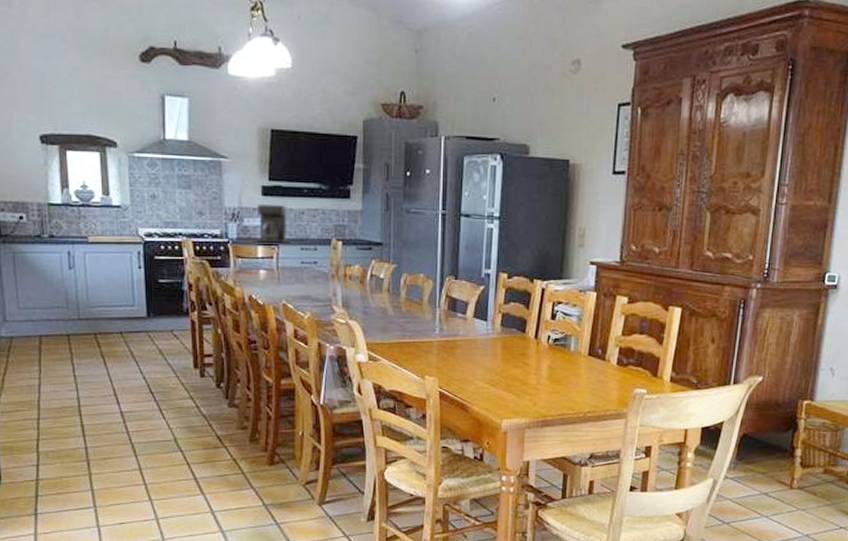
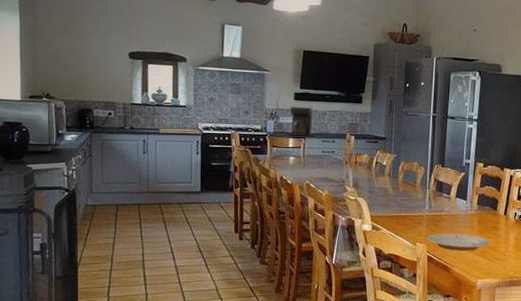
plate: none [437,363,517,385] -> present [426,233,489,251]

